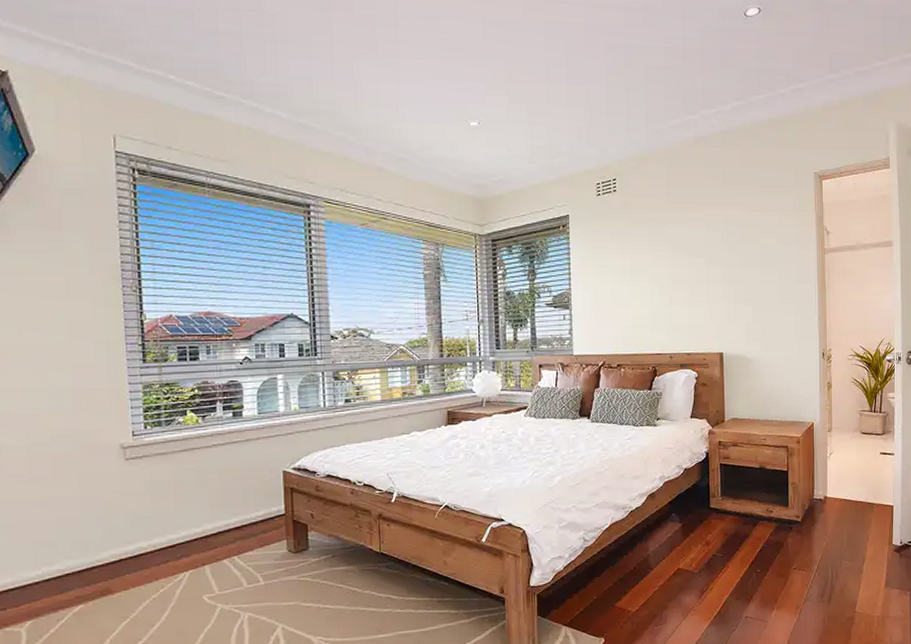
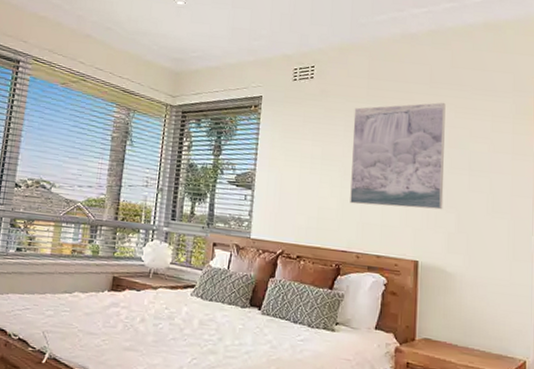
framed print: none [657,203,741,309] -> present [350,102,446,210]

